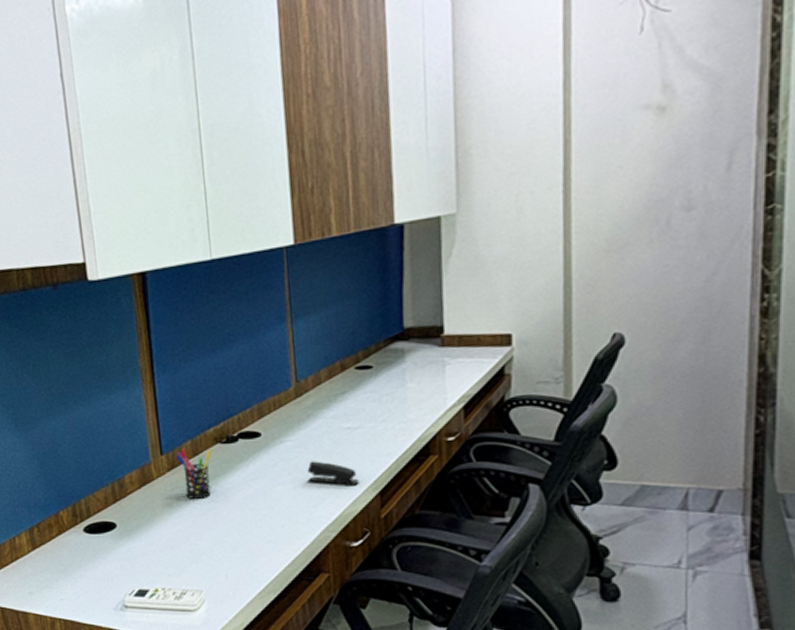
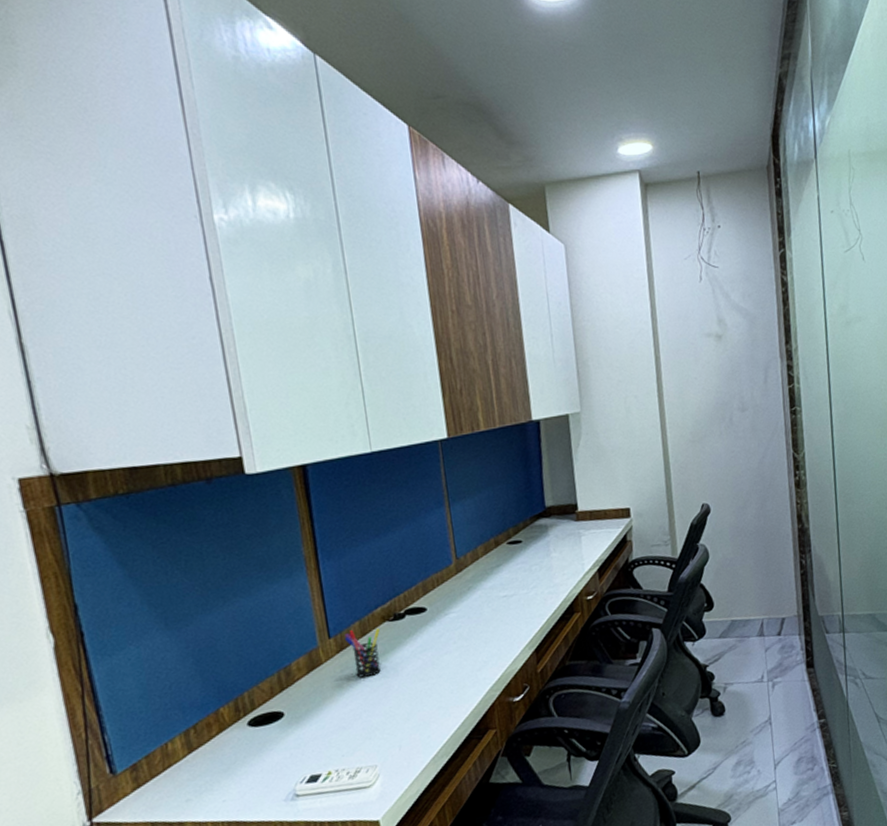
stapler: present [307,461,359,485] -> none [470,628,517,648]

